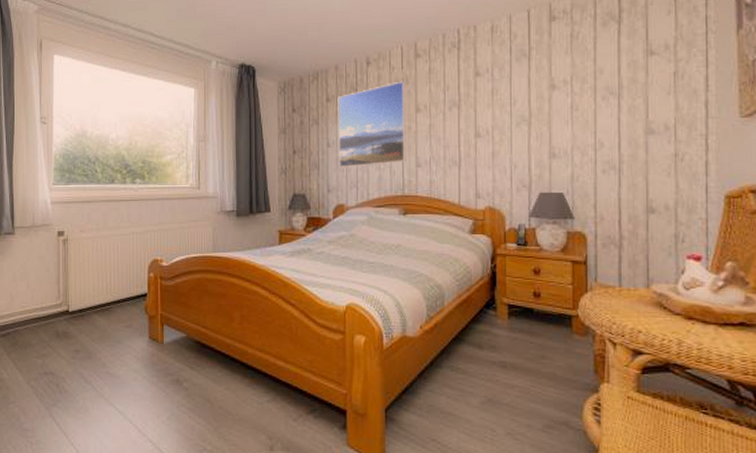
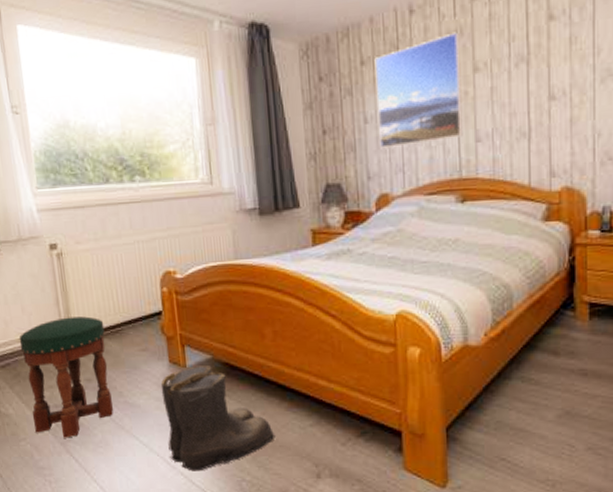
stool: none [21,294,97,403] -> present [19,316,114,438]
boots: none [139,343,236,440] -> present [160,366,276,471]

